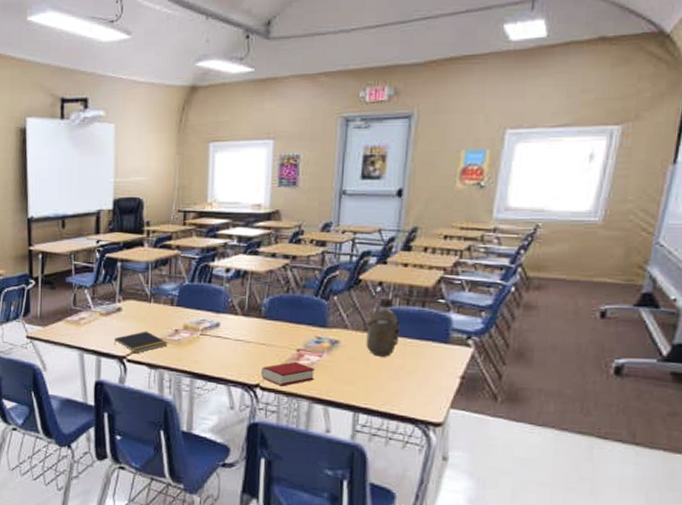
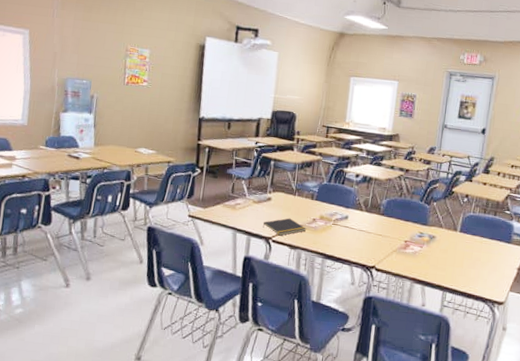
book: present [261,361,315,387] -> none [377,249,417,269]
water bottle: present [365,297,401,357] -> none [454,206,479,251]

